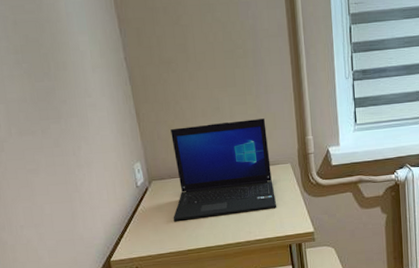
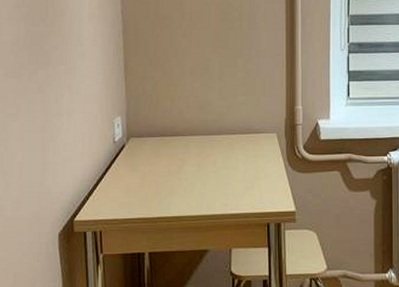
laptop: present [170,119,277,221] -> none [146,83,258,184]

